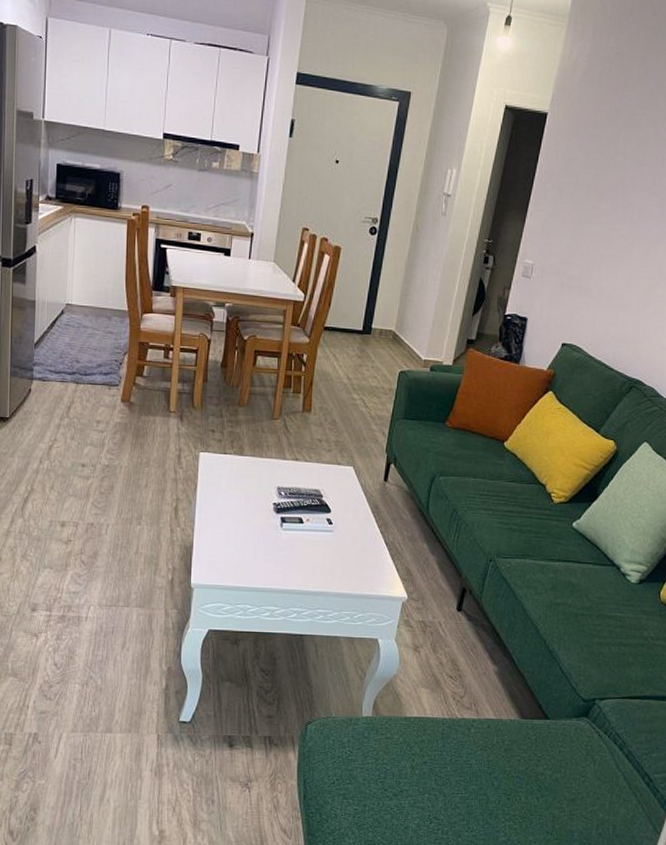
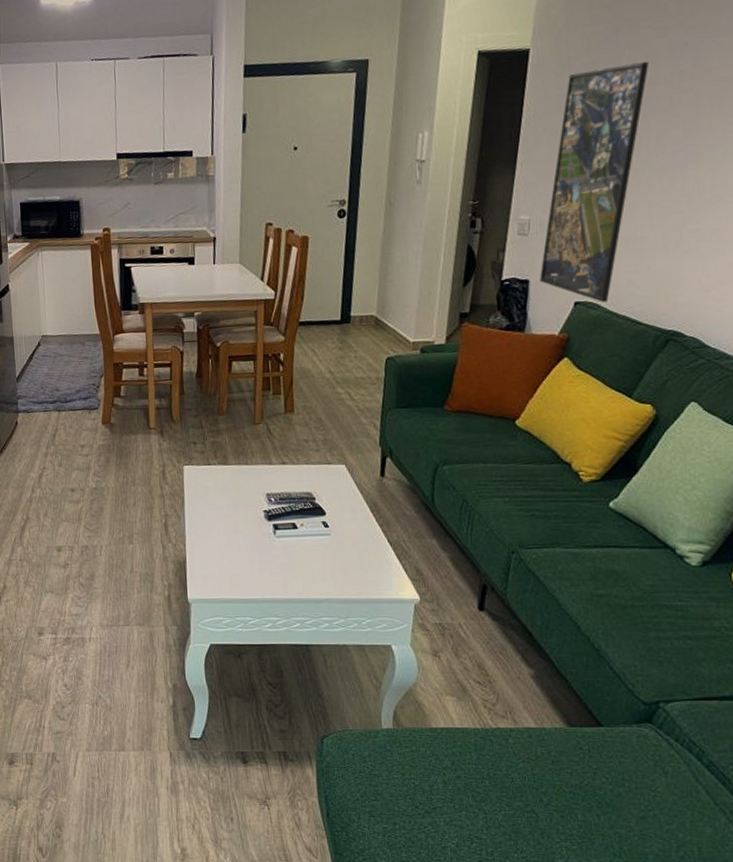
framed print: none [536,142,640,347] -> present [540,61,650,302]

